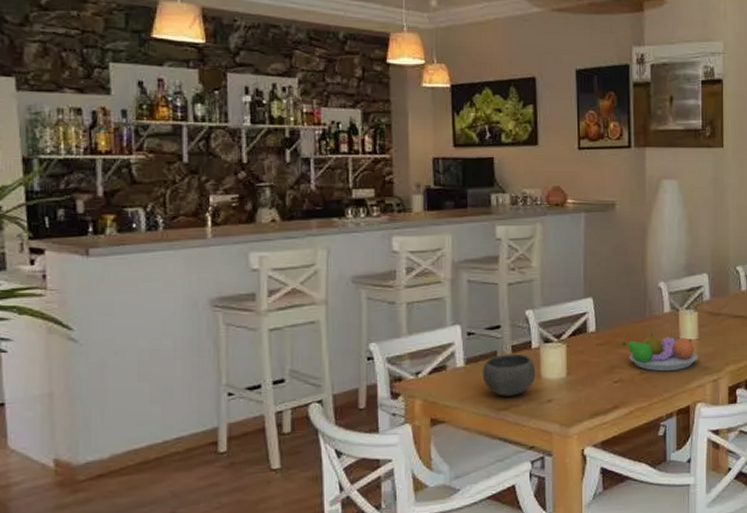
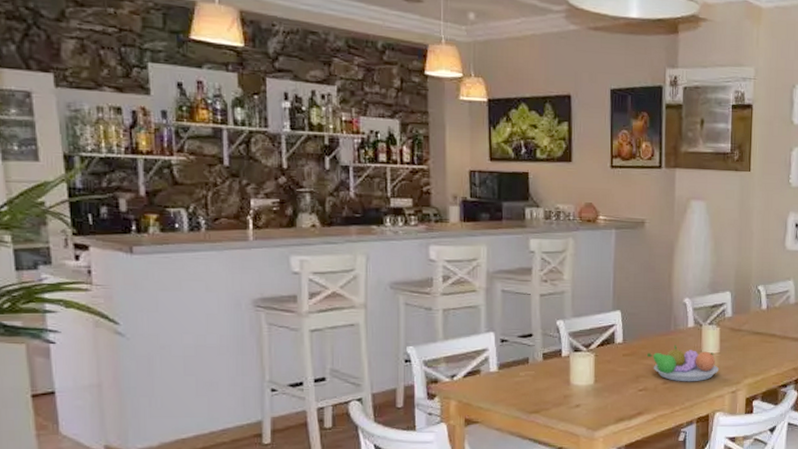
bowl: present [482,353,536,396] -> none [514,361,565,400]

